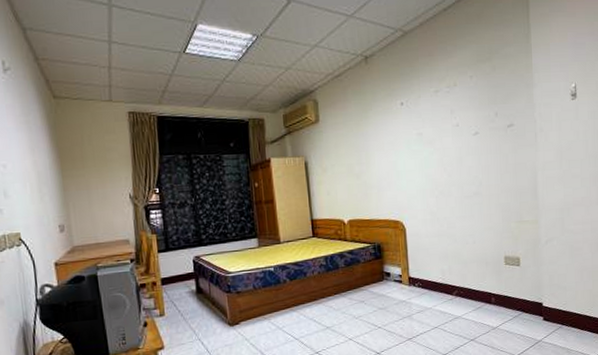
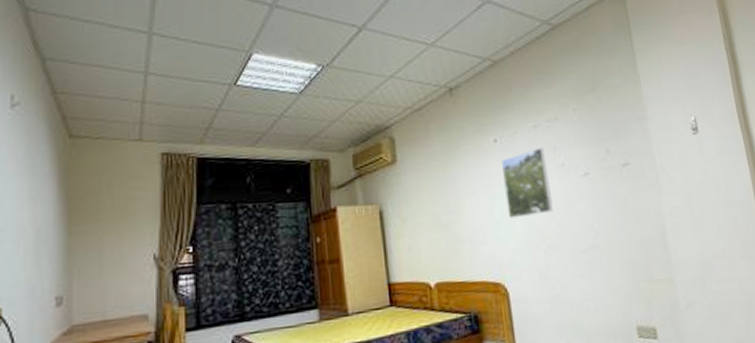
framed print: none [406,110,447,170] -> present [502,147,553,218]

